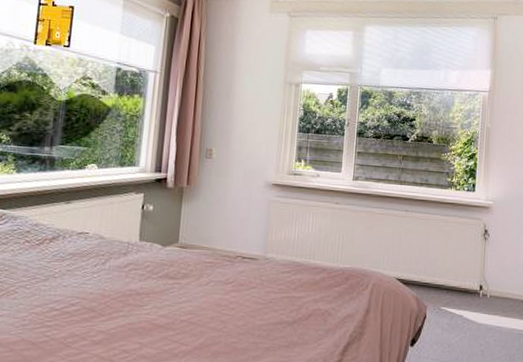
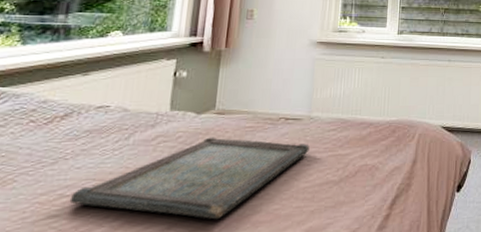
serving tray: none [58,269,265,346] -> present [69,137,310,220]

